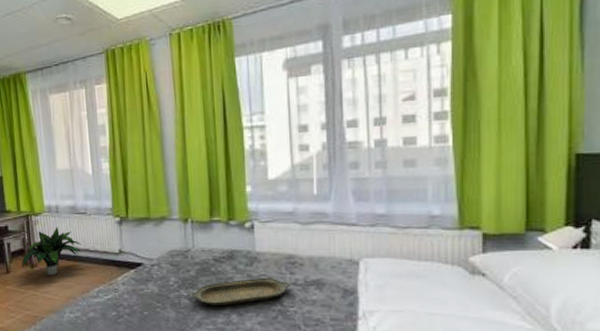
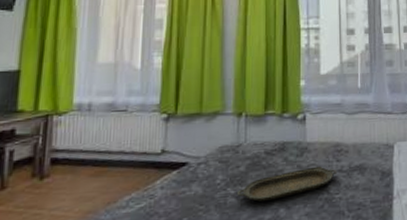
potted plant: present [20,226,82,276] -> none [24,127,115,188]

